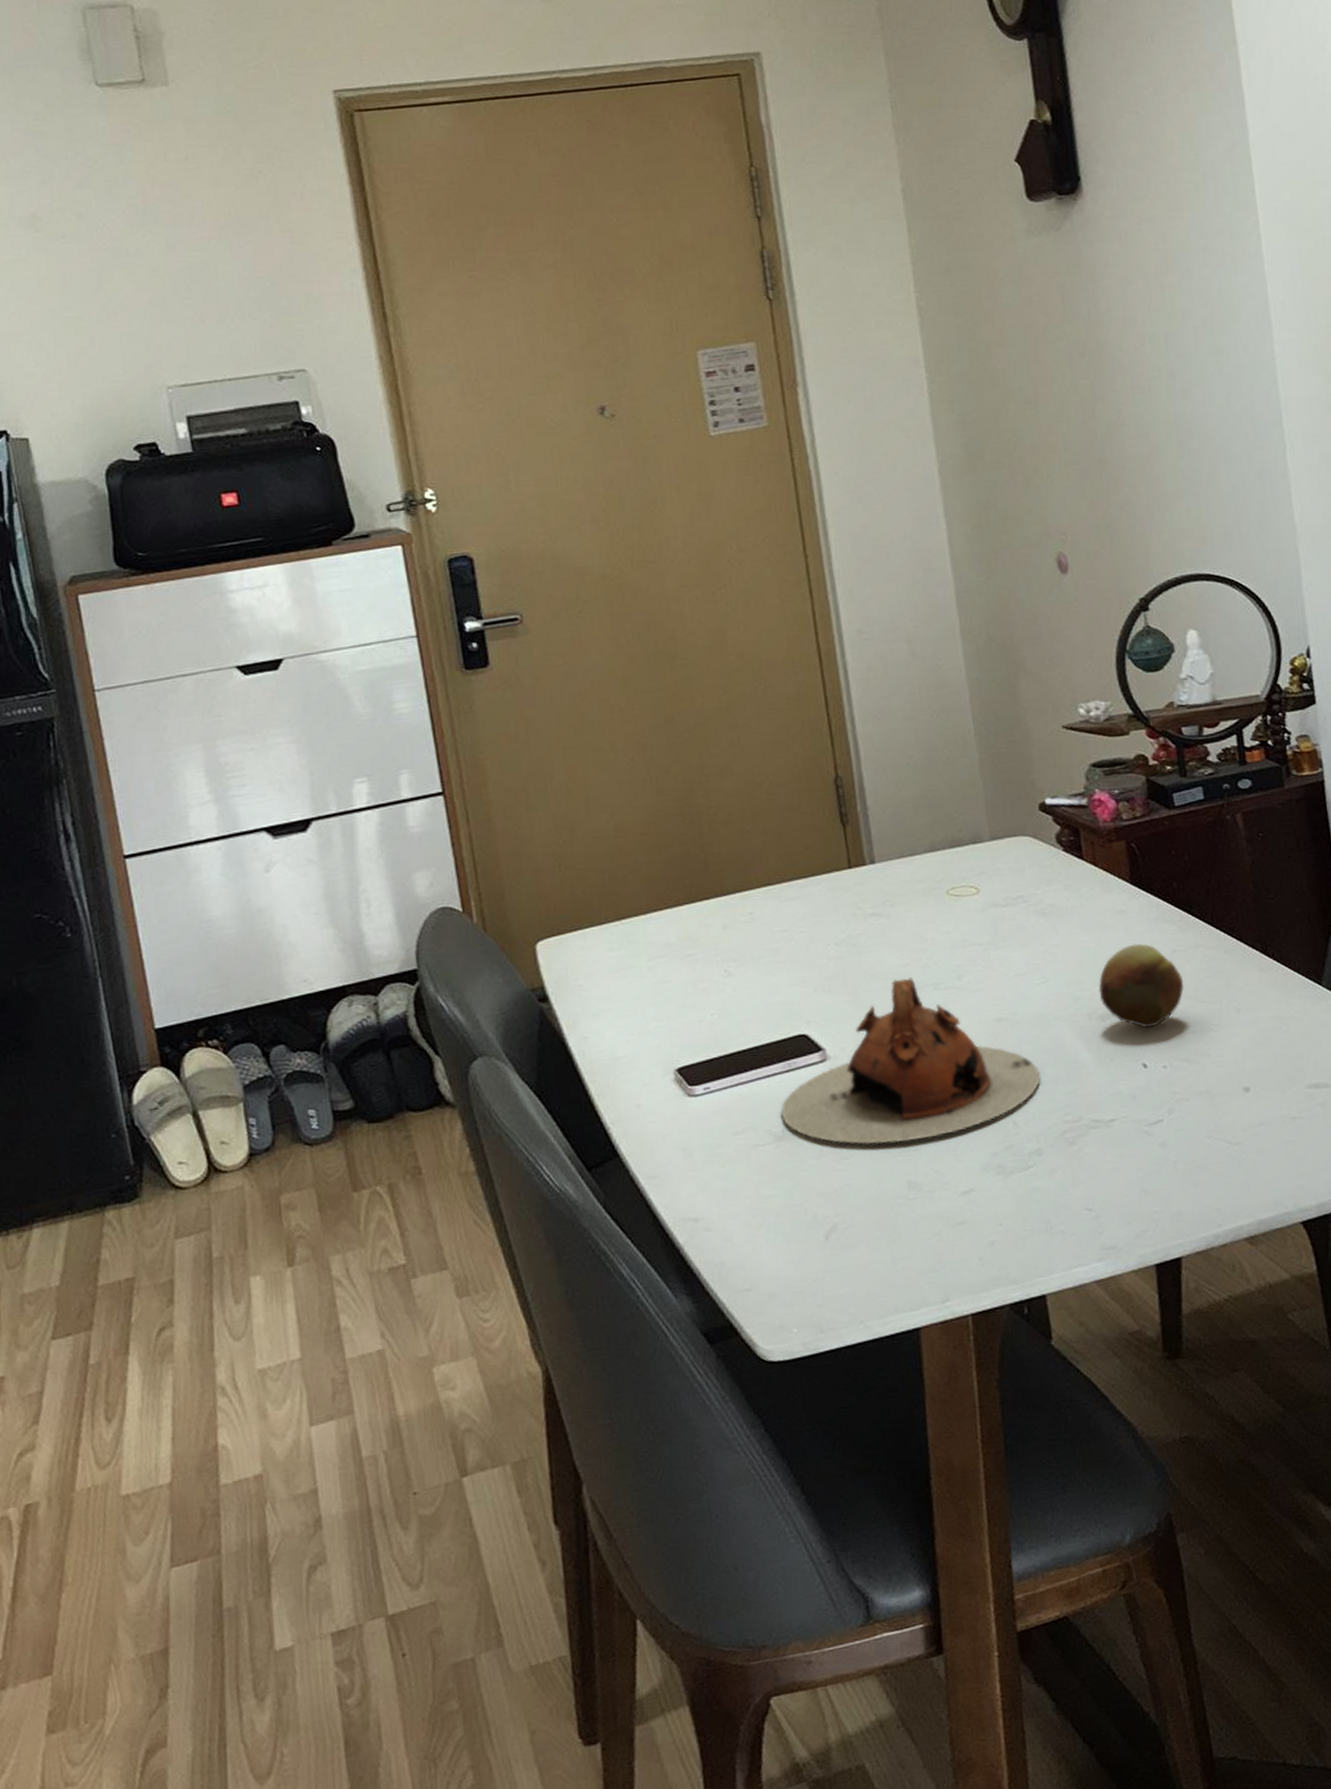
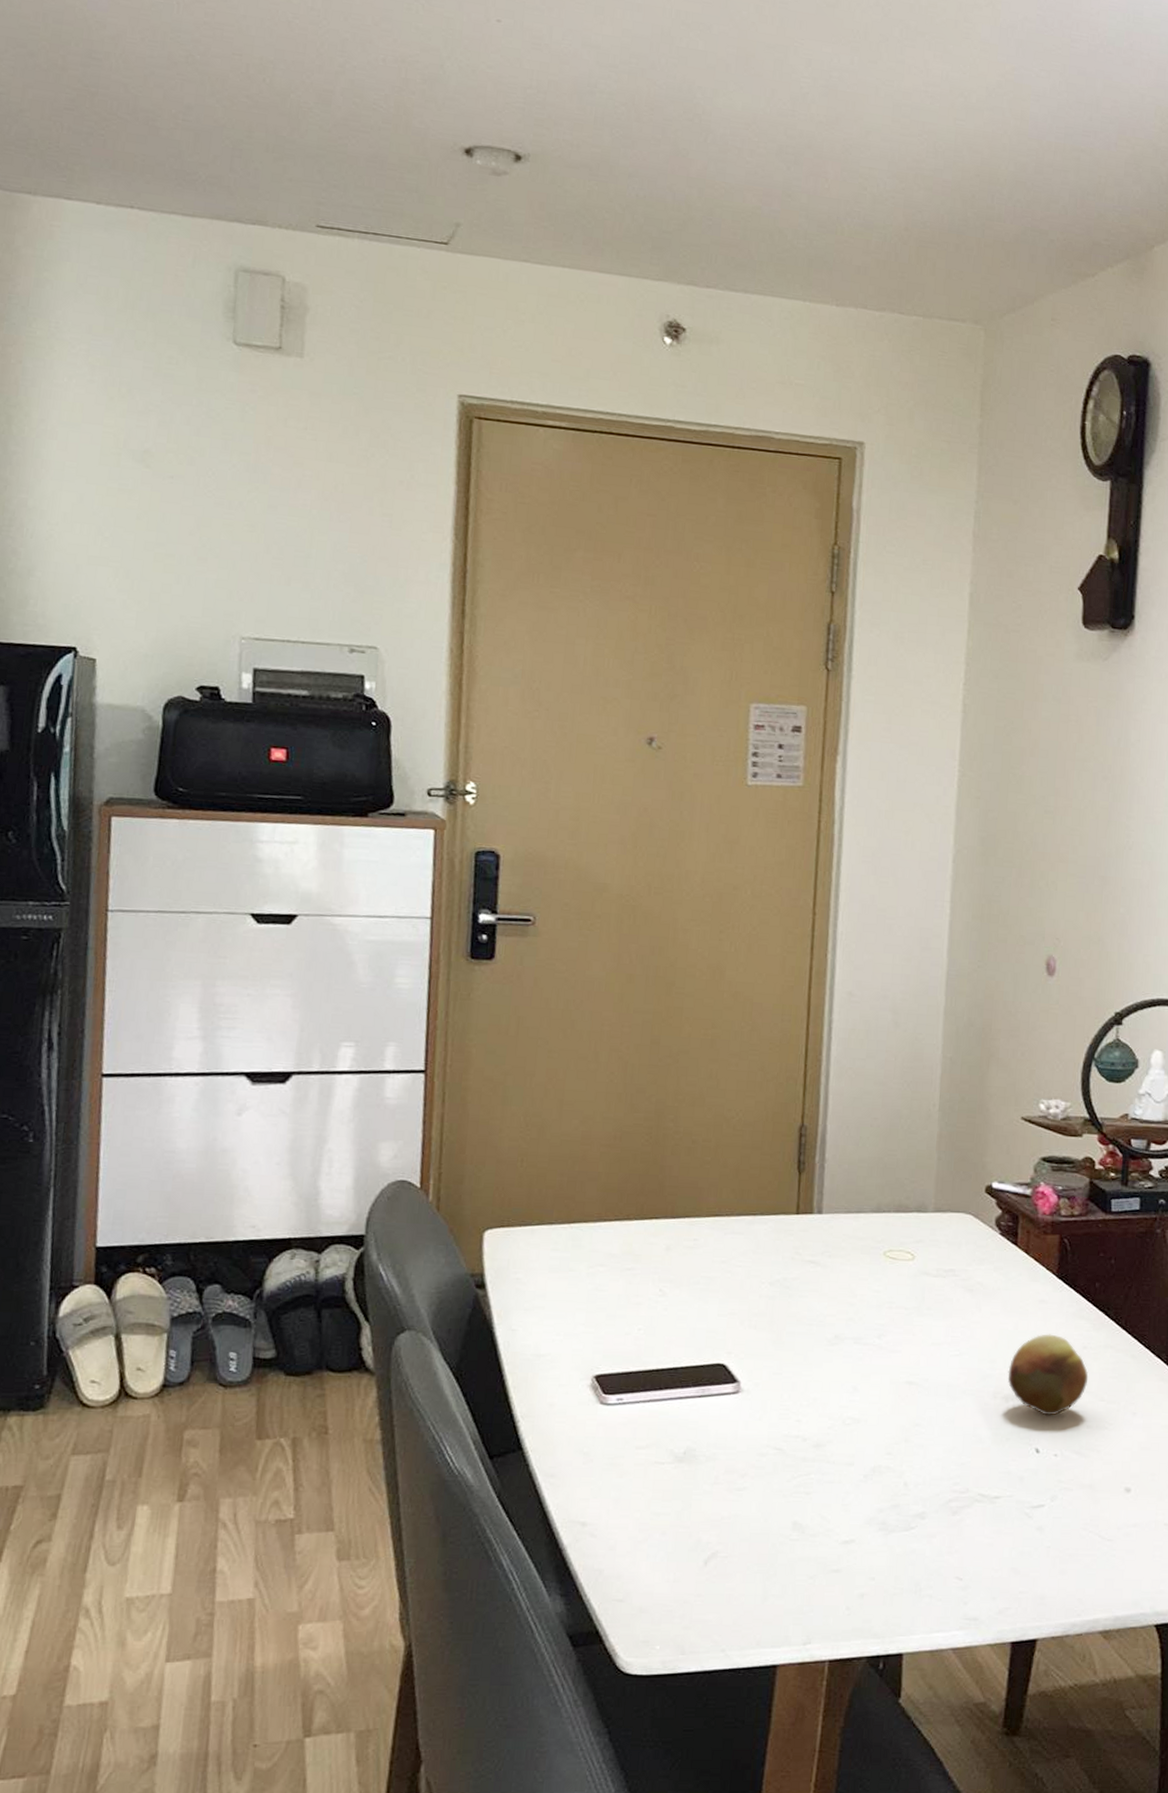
teapot: present [781,977,1041,1145] -> none [686,1327,938,1484]

